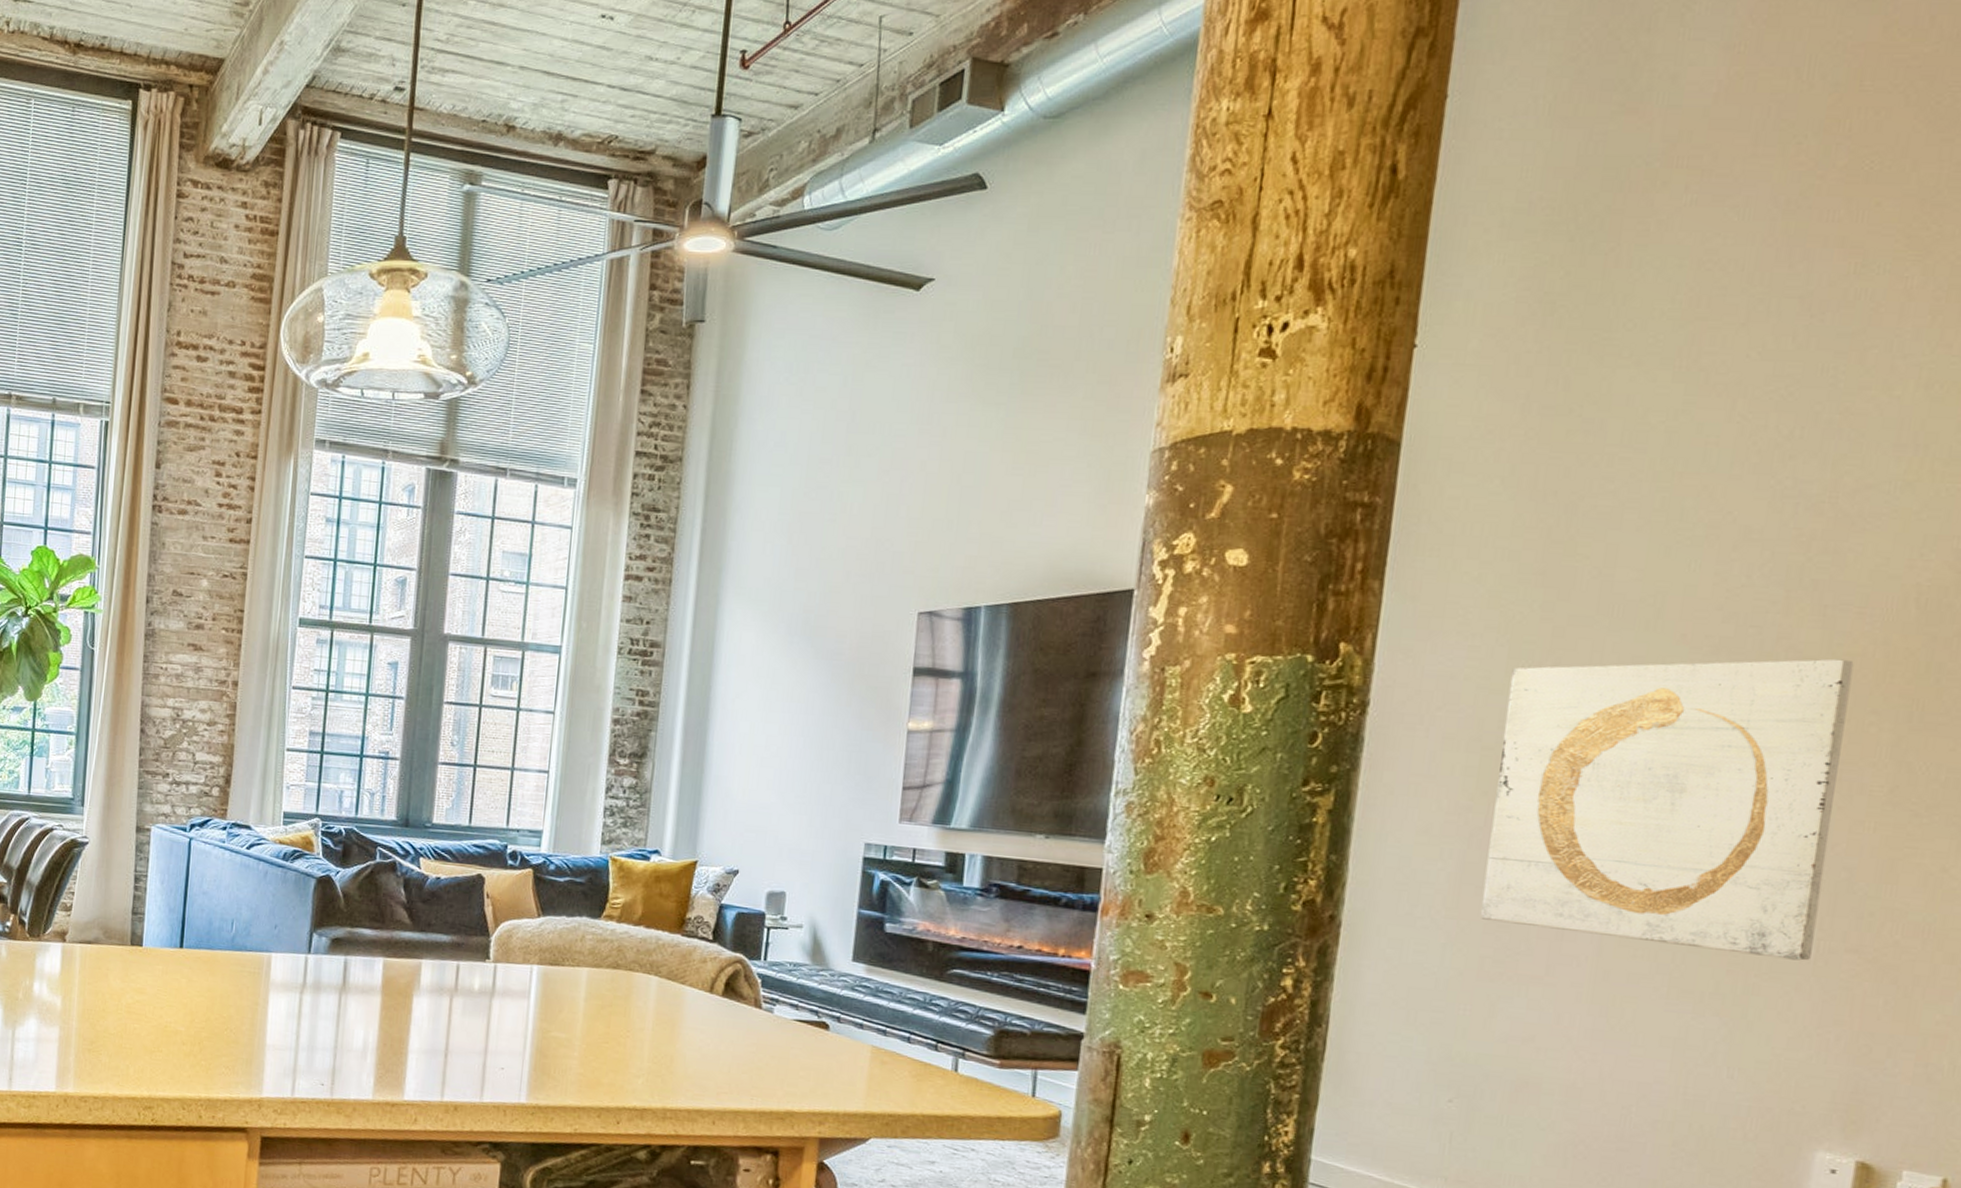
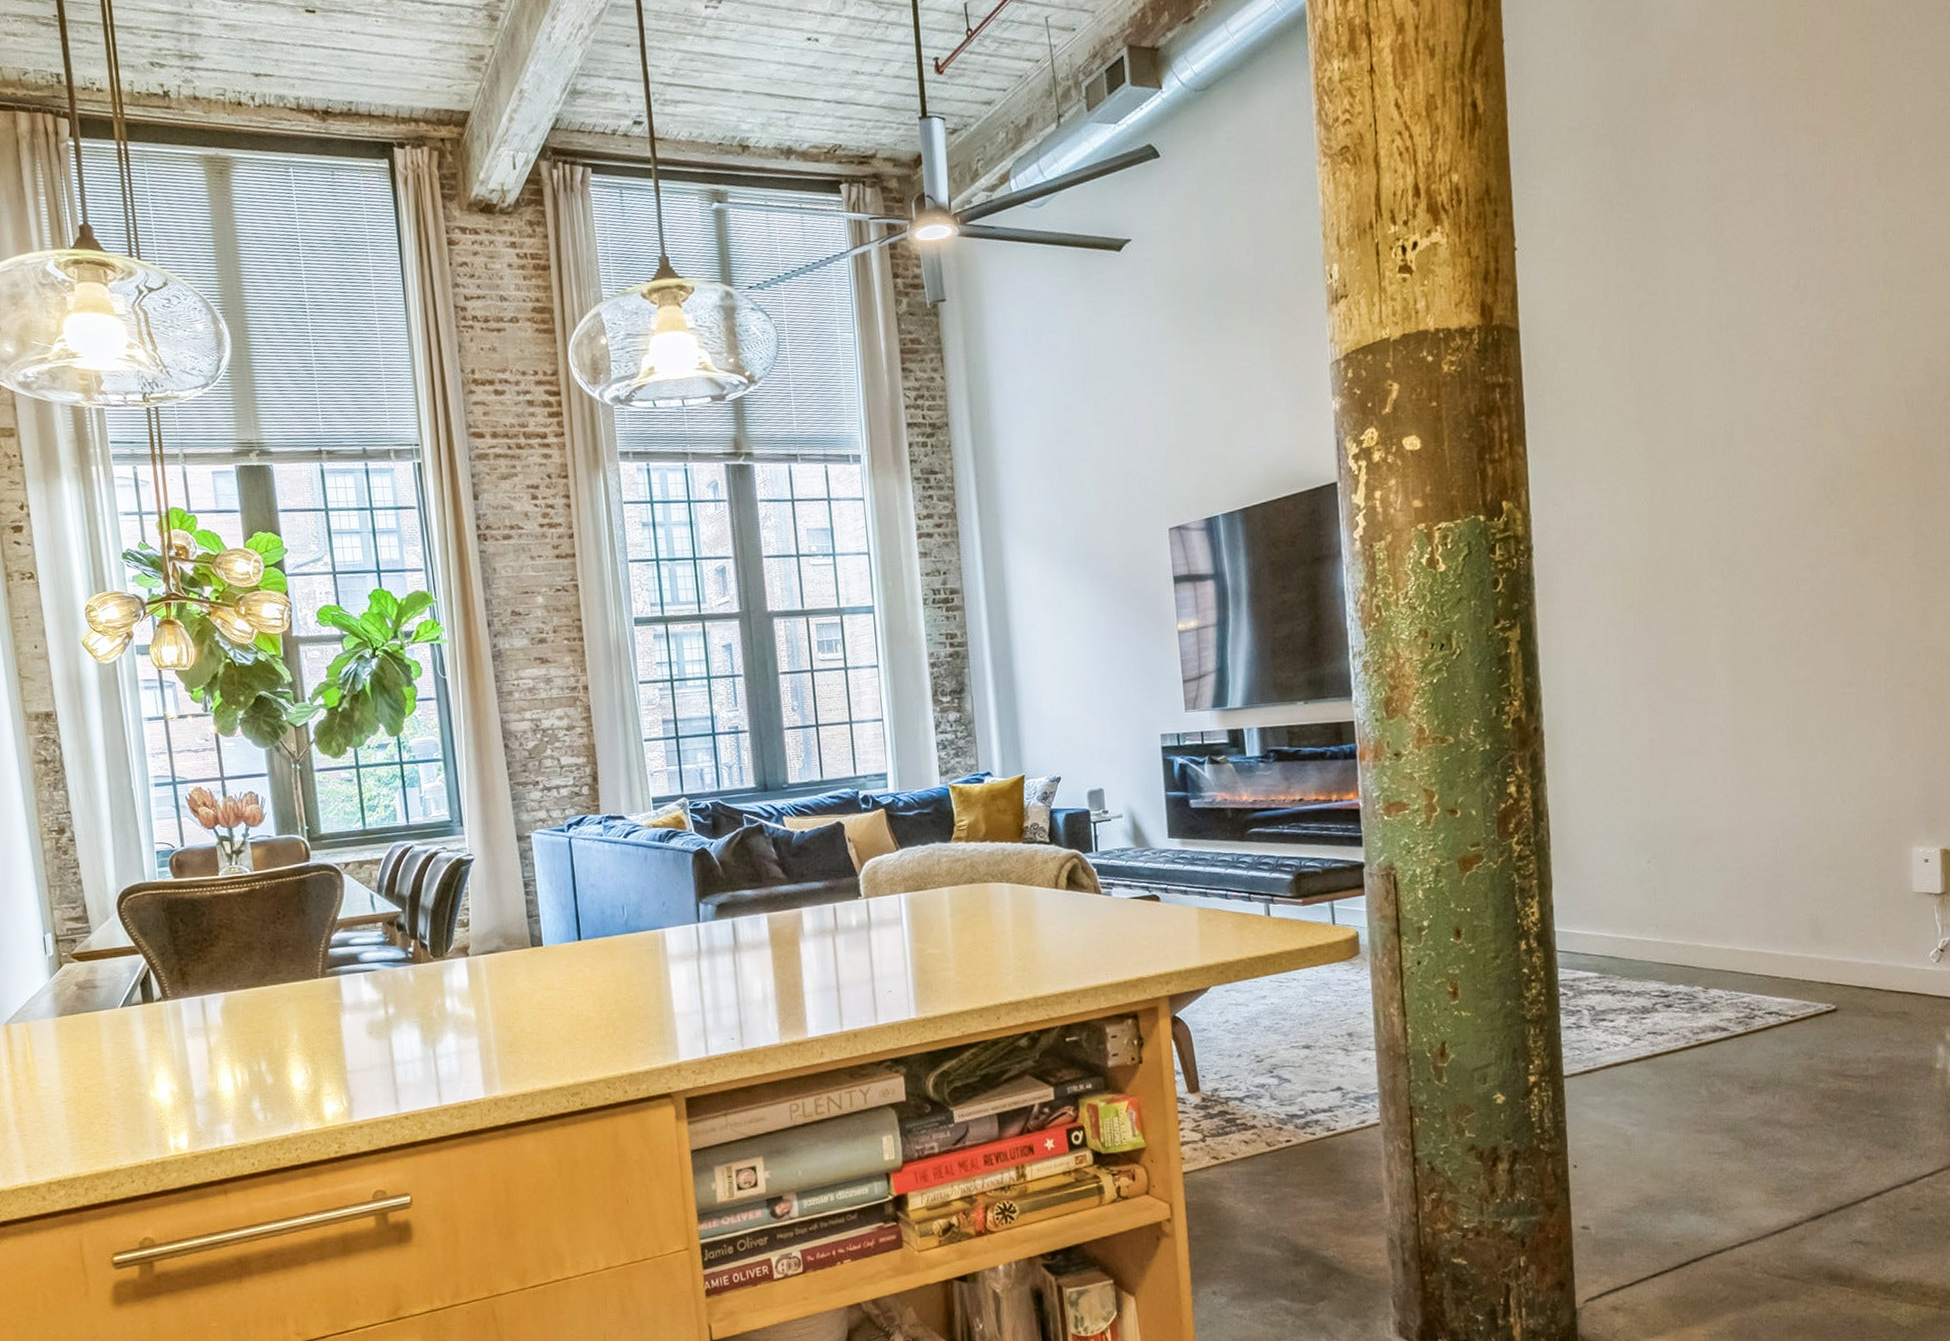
wall art: present [1480,658,1854,961] -> none [1633,456,1882,710]

